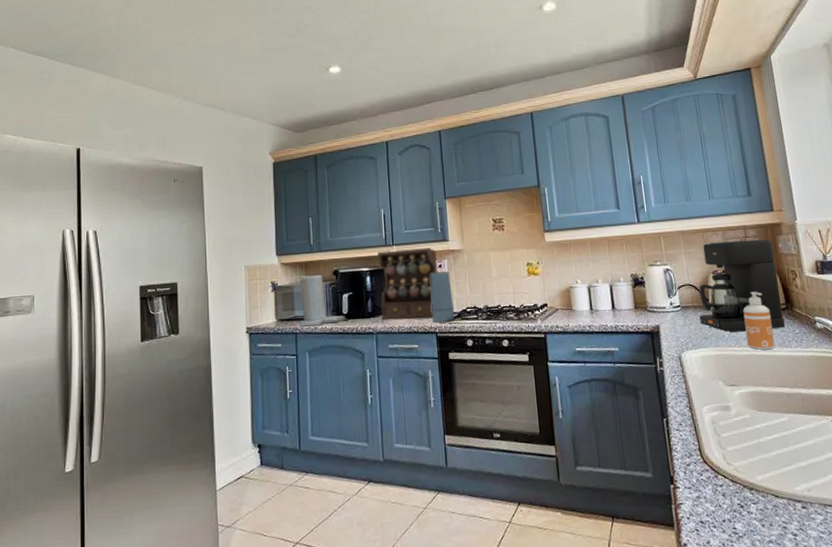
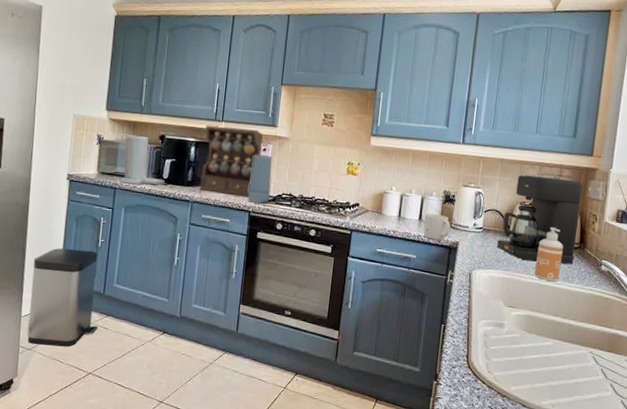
pedal bin: none [222,404,299,520] -> present [27,248,98,347]
mug: none [617,300,648,328] -> present [423,213,451,241]

